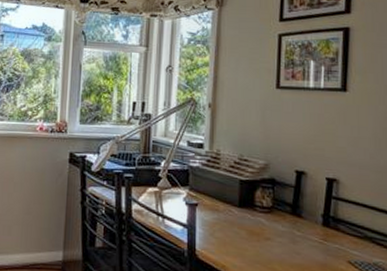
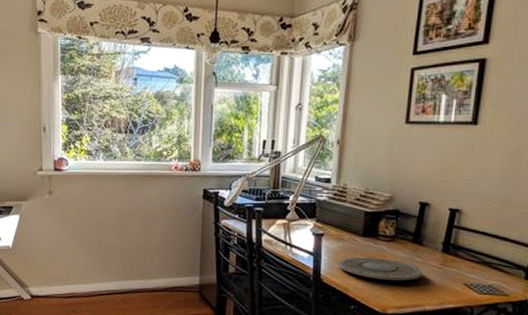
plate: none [215,230,303,258] -> present [339,257,422,281]

